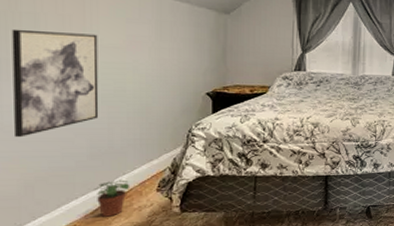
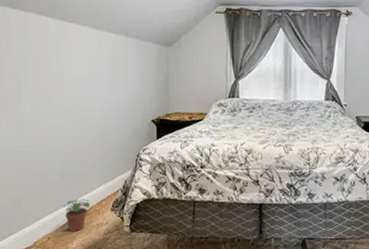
wall art: present [11,29,99,138] -> none [9,68,68,159]

